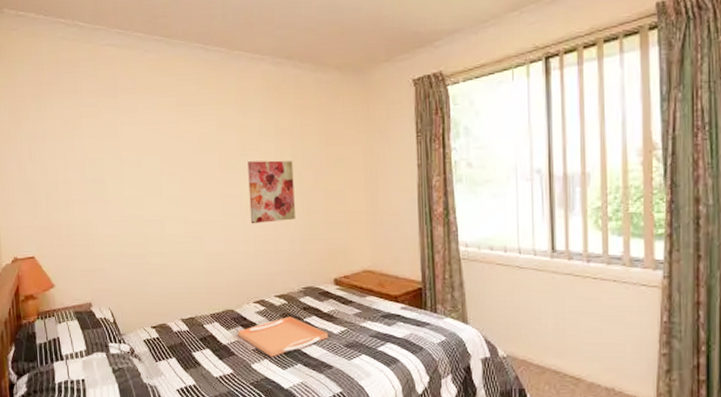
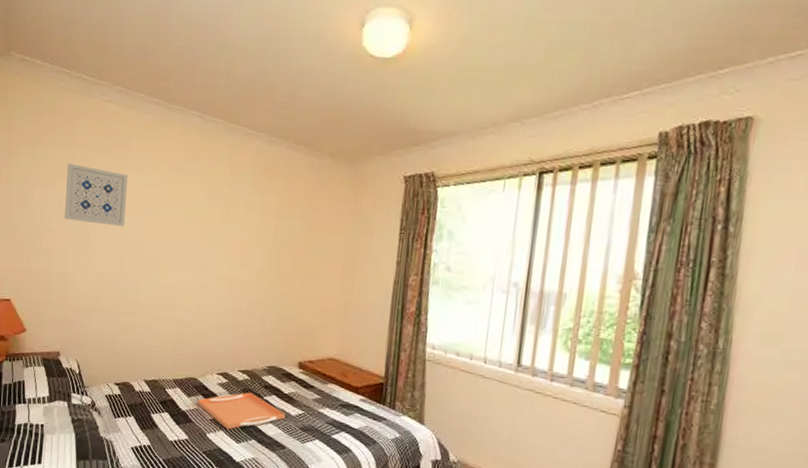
wall art: none [76,111,140,169] -> present [65,163,128,227]
wall art: present [247,160,295,224] -> none [224,235,274,299]

